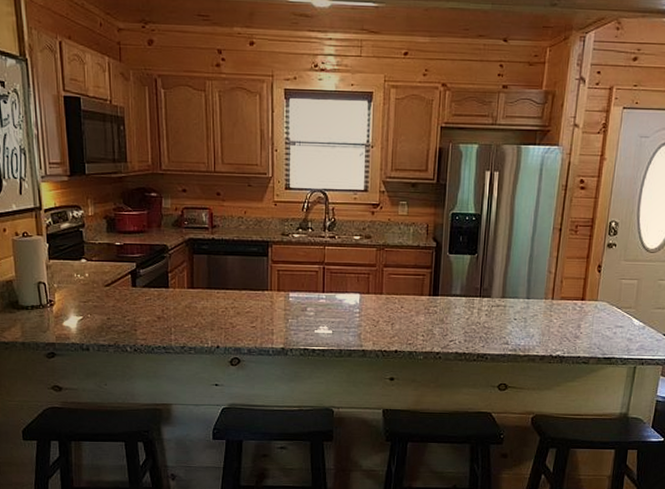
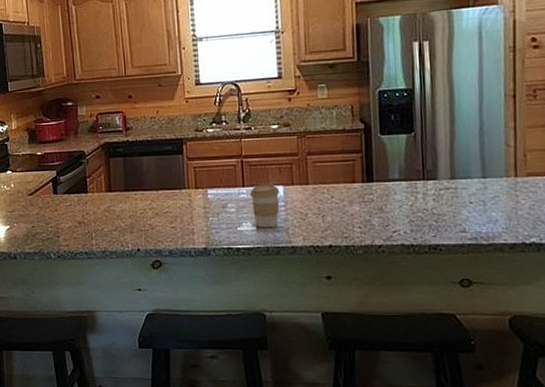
coffee cup: none [329,291,357,332] -> present [250,184,280,228]

